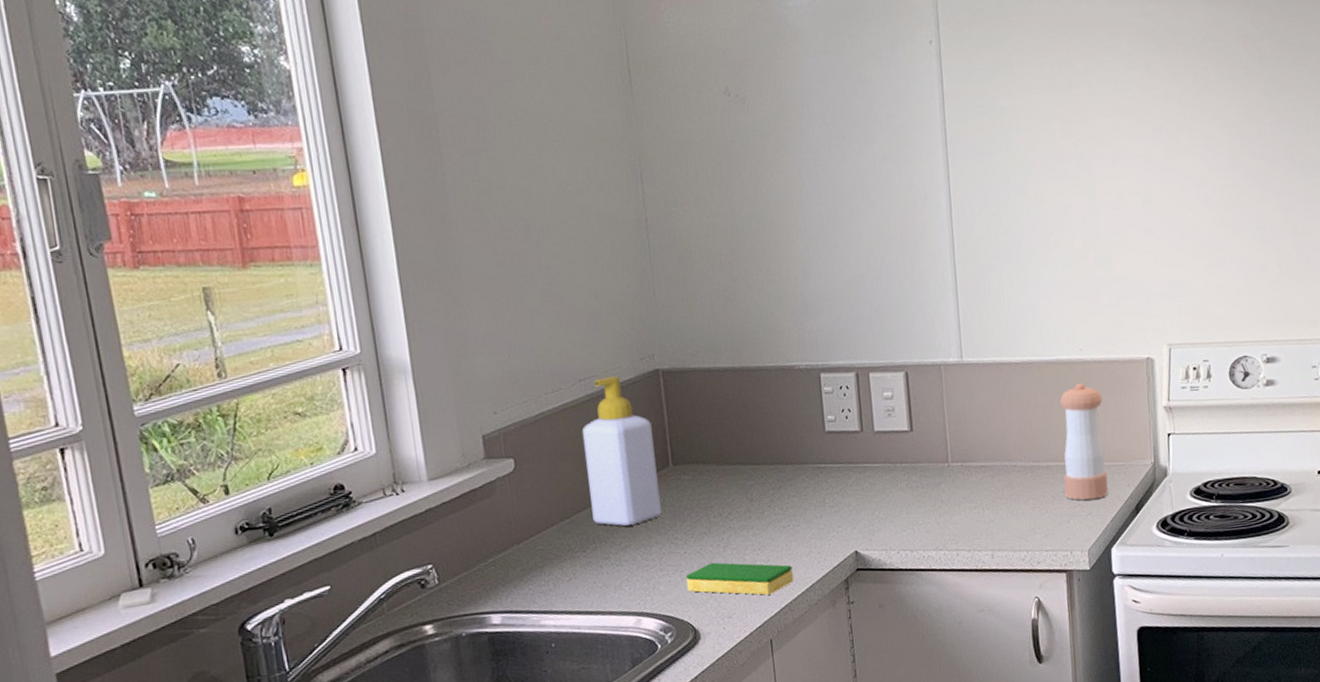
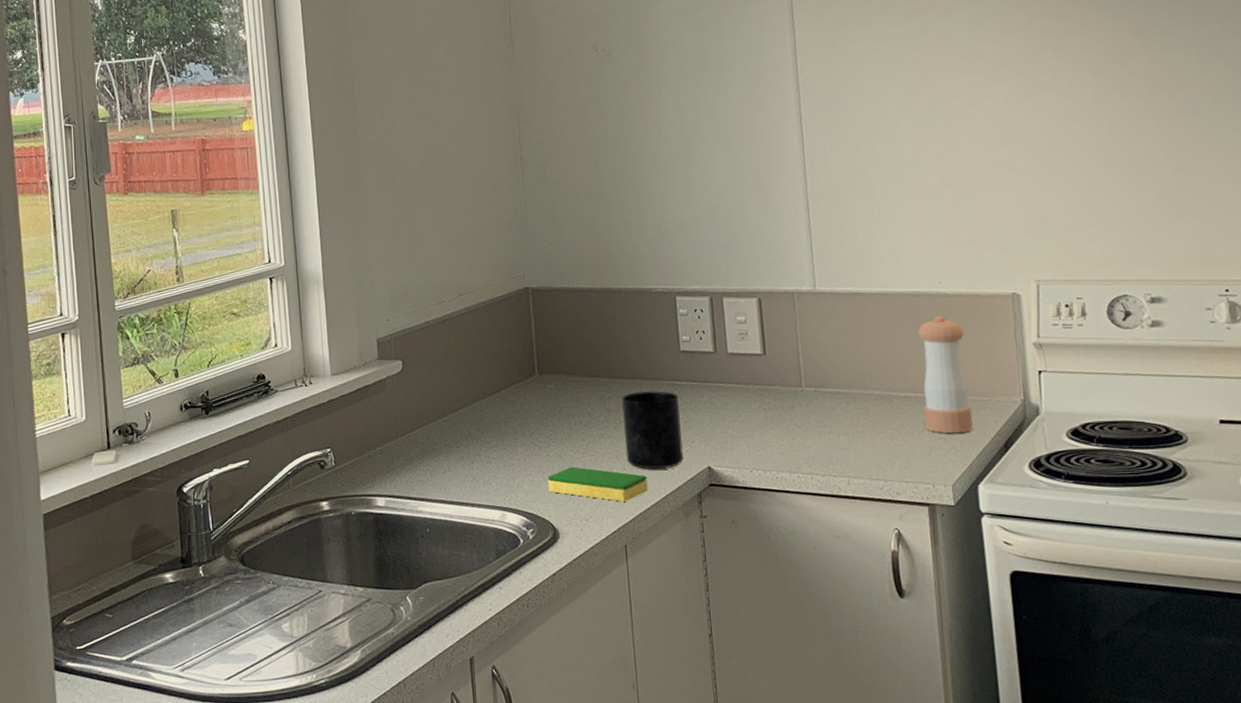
soap bottle: present [582,376,662,526] -> none [460,292,527,427]
mug: none [764,475,830,559] -> present [622,391,684,470]

